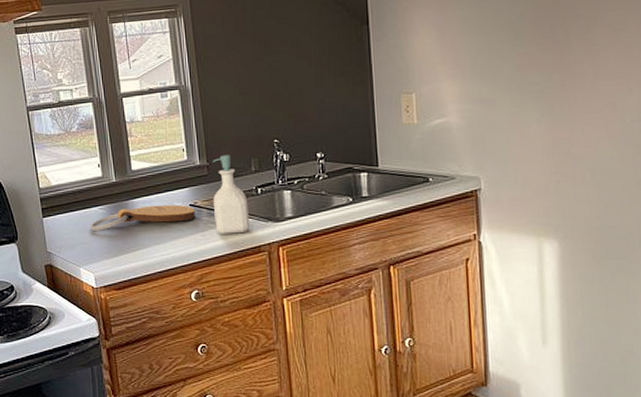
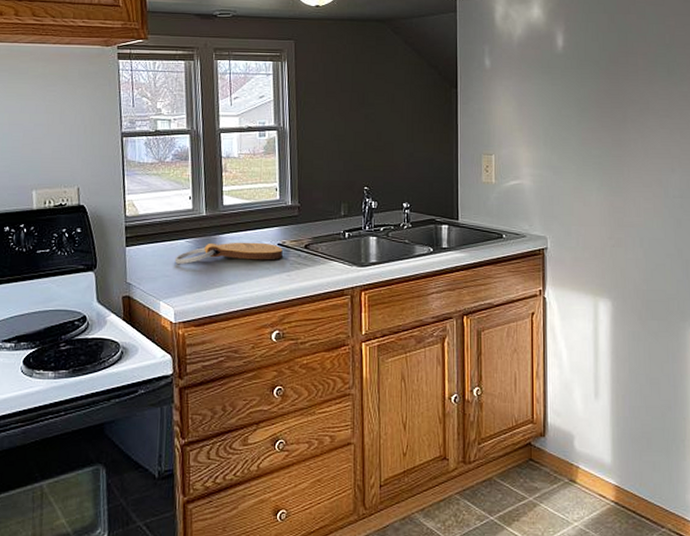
soap bottle: present [212,155,249,234] -> none [301,198,335,276]

